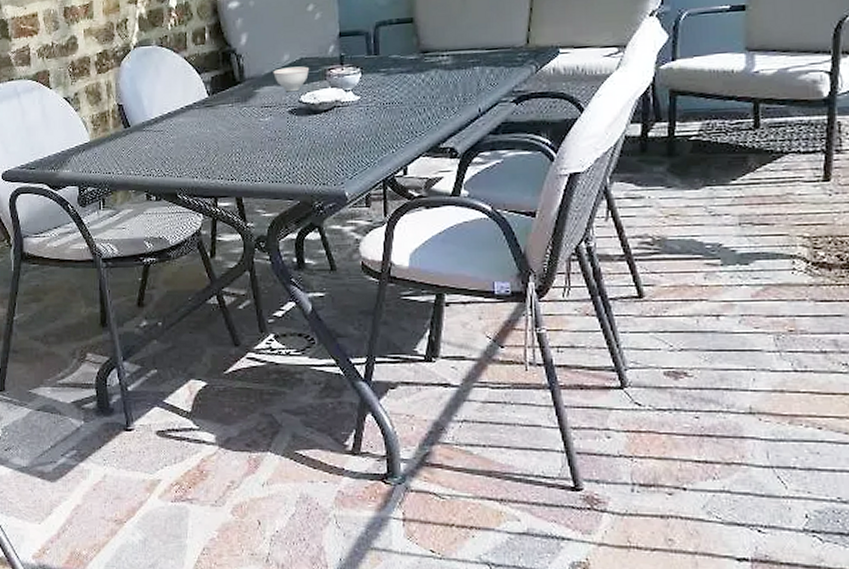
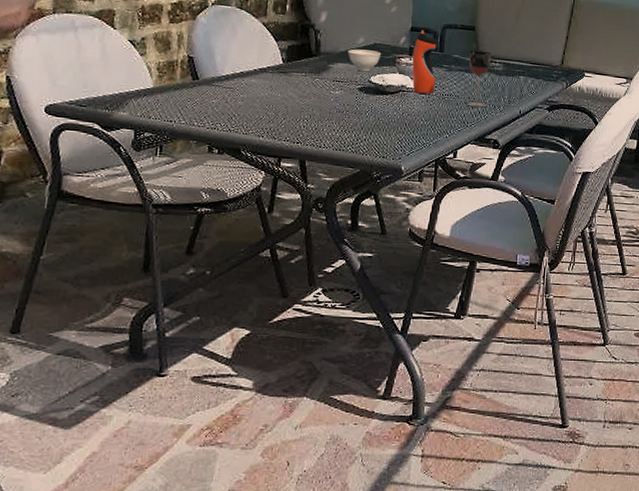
water bottle: none [344,33,374,107] -> present [411,30,437,94]
wineglass: none [409,44,437,113] -> present [467,50,491,108]

